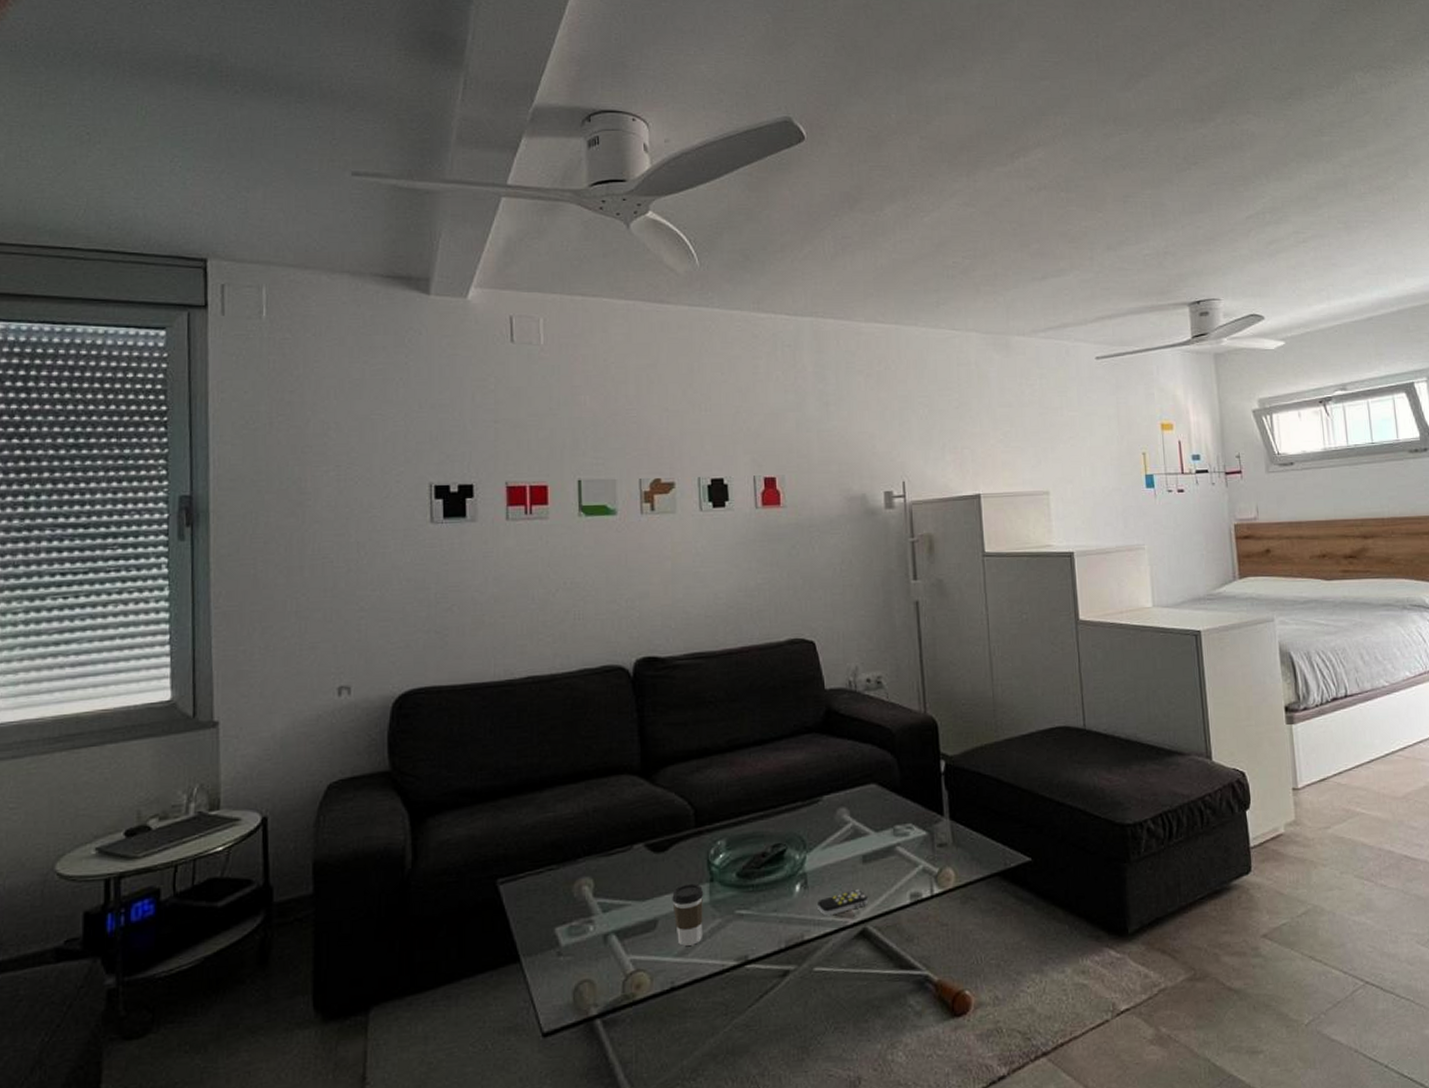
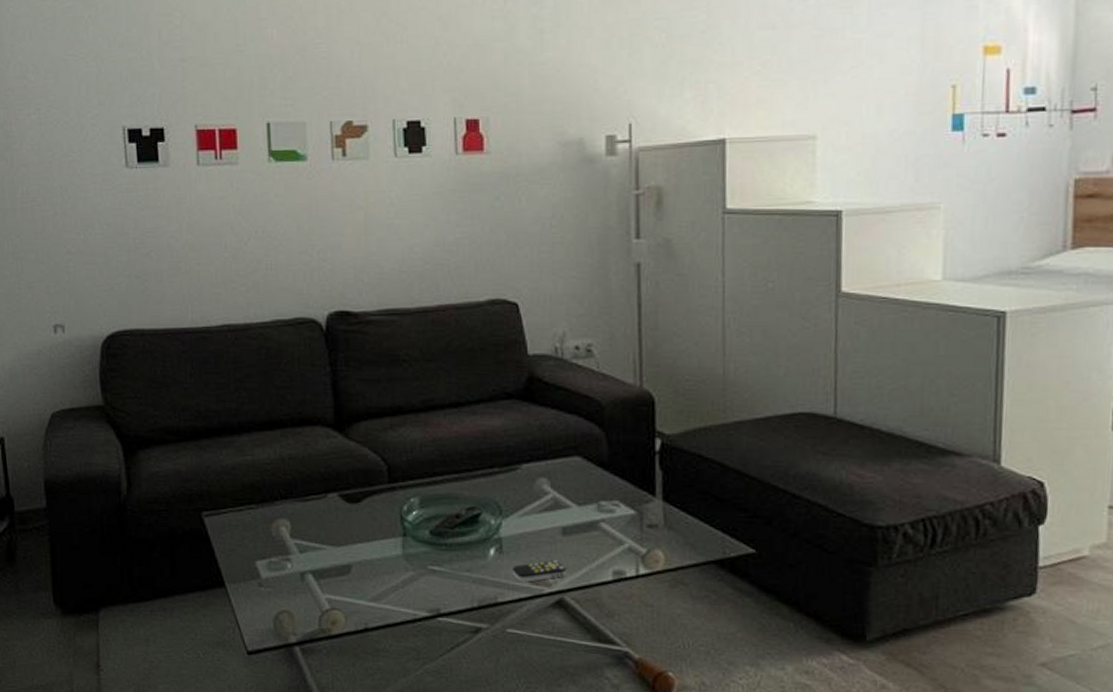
coffee cup: present [672,883,704,946] -> none [365,535,397,593]

